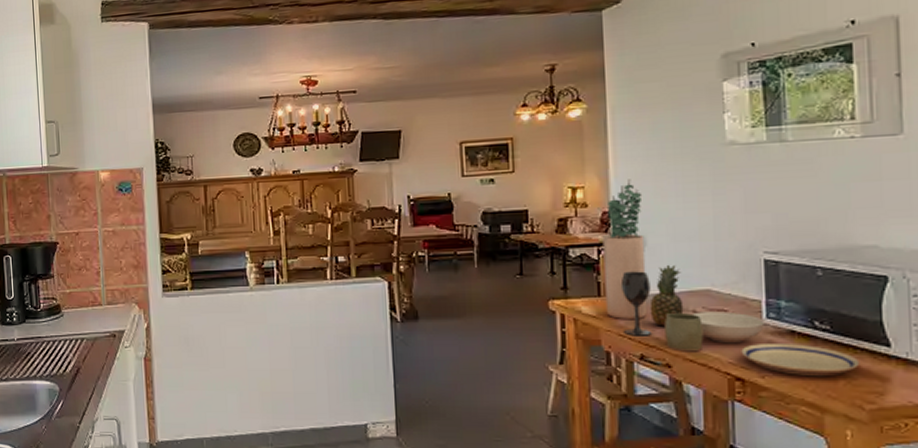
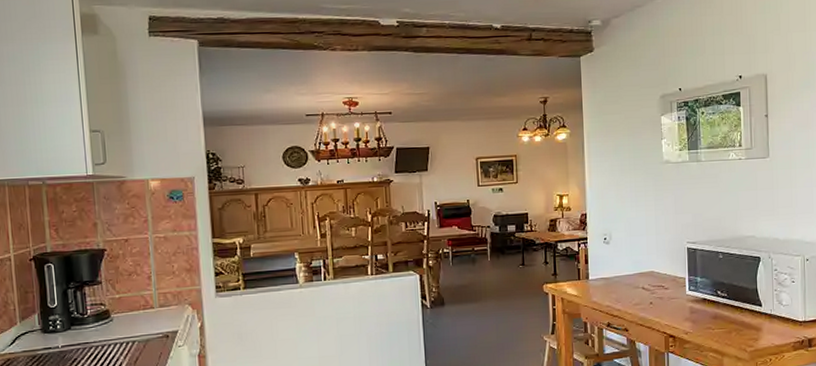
vase: present [602,179,648,320] -> none [581,188,612,297]
wine glass: present [620,271,651,336] -> none [594,259,614,309]
fruit: present [649,264,684,327] -> none [613,253,636,301]
mug: present [664,312,704,352] -> none [623,289,649,319]
bowl: present [691,311,765,344] -> none [641,287,687,311]
plate: present [741,344,860,377] -> none [673,308,744,331]

